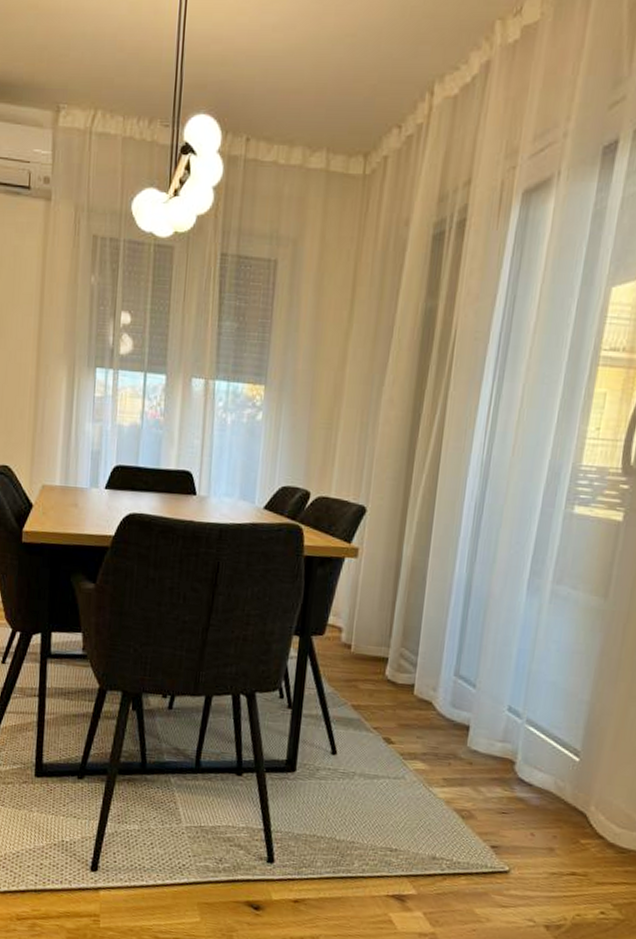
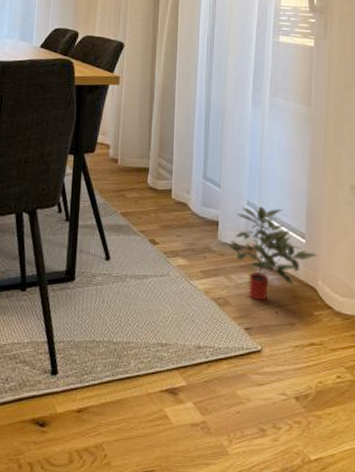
potted plant: none [478,713,594,820] -> present [227,206,318,301]

